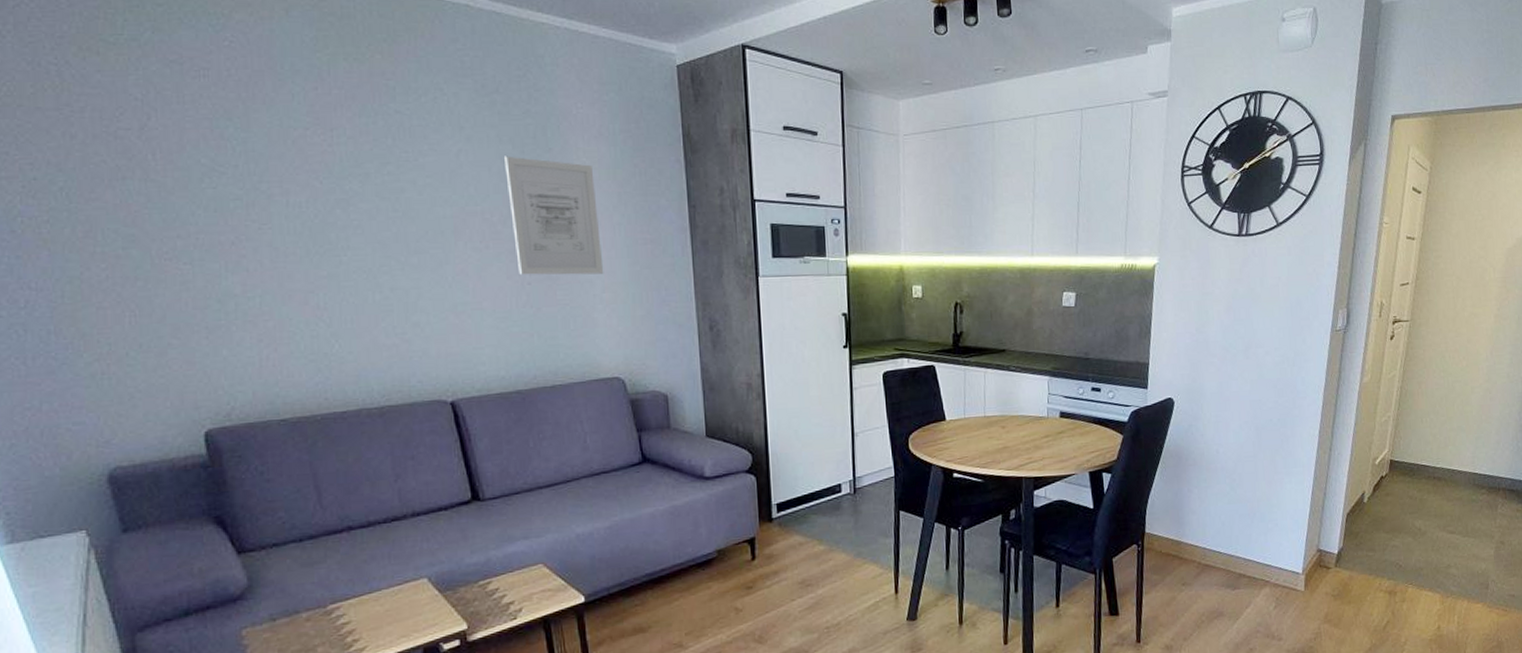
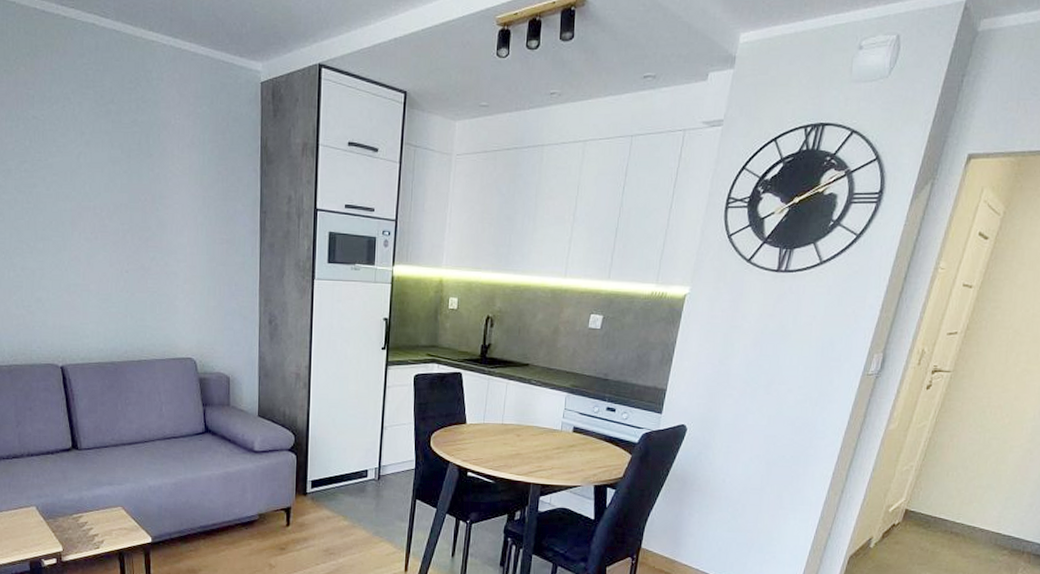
wall art: present [505,156,604,275] -> none [114,159,187,268]

